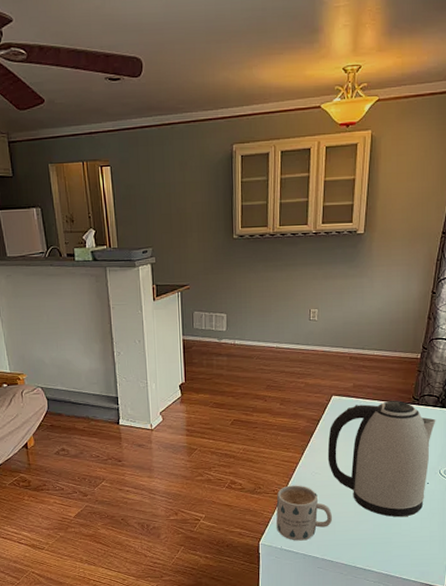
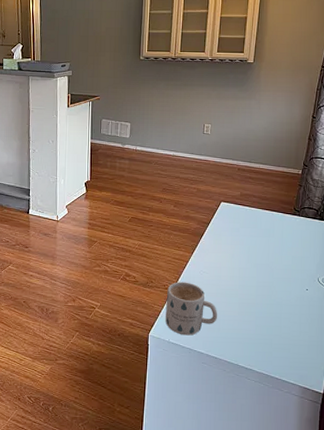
kettle: present [327,401,436,517] -> none [215,210,315,320]

